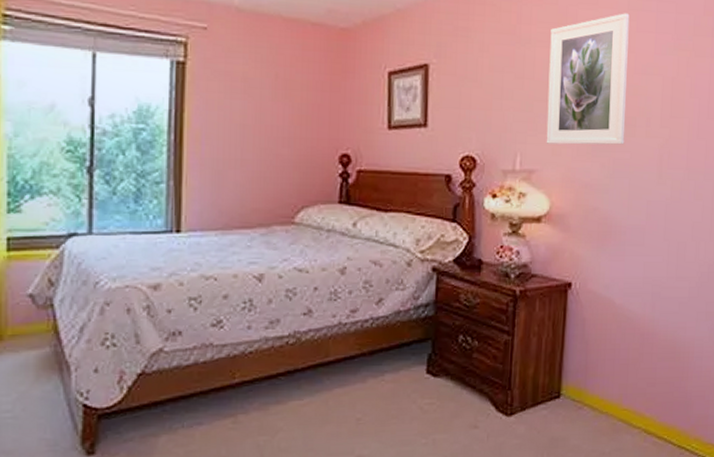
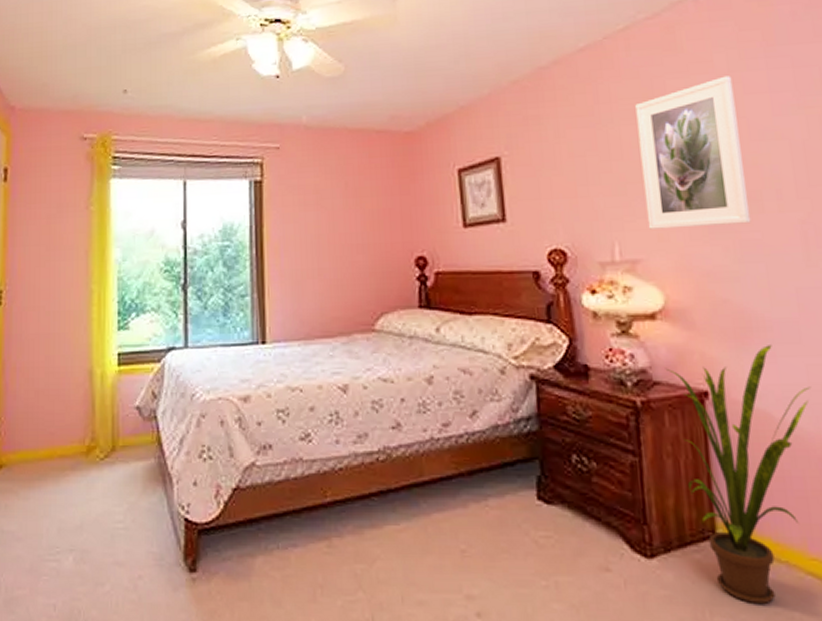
house plant: none [543,246,645,445] -> present [666,345,812,604]

